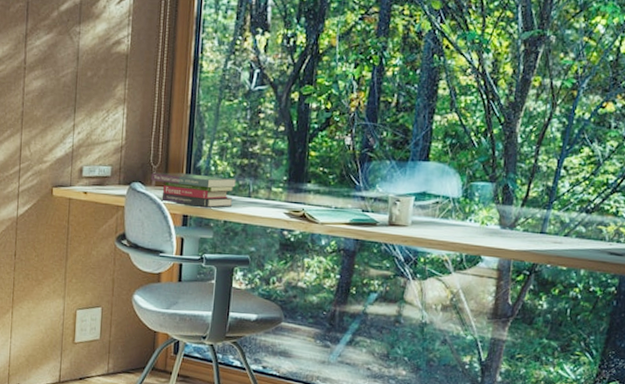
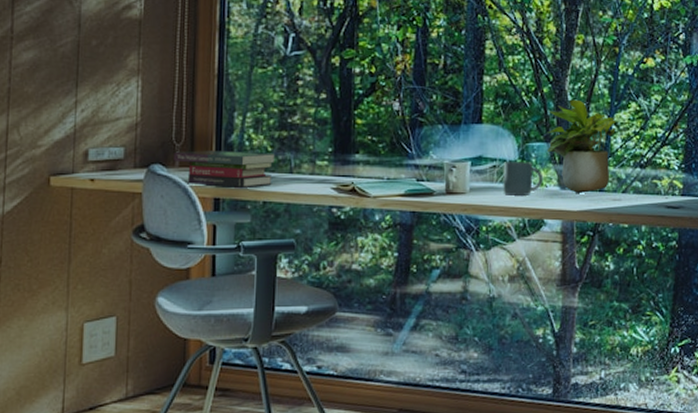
mug: none [443,199,485,232] -> present [503,162,544,195]
potted plant: none [490,141,566,235] -> present [546,99,616,194]

